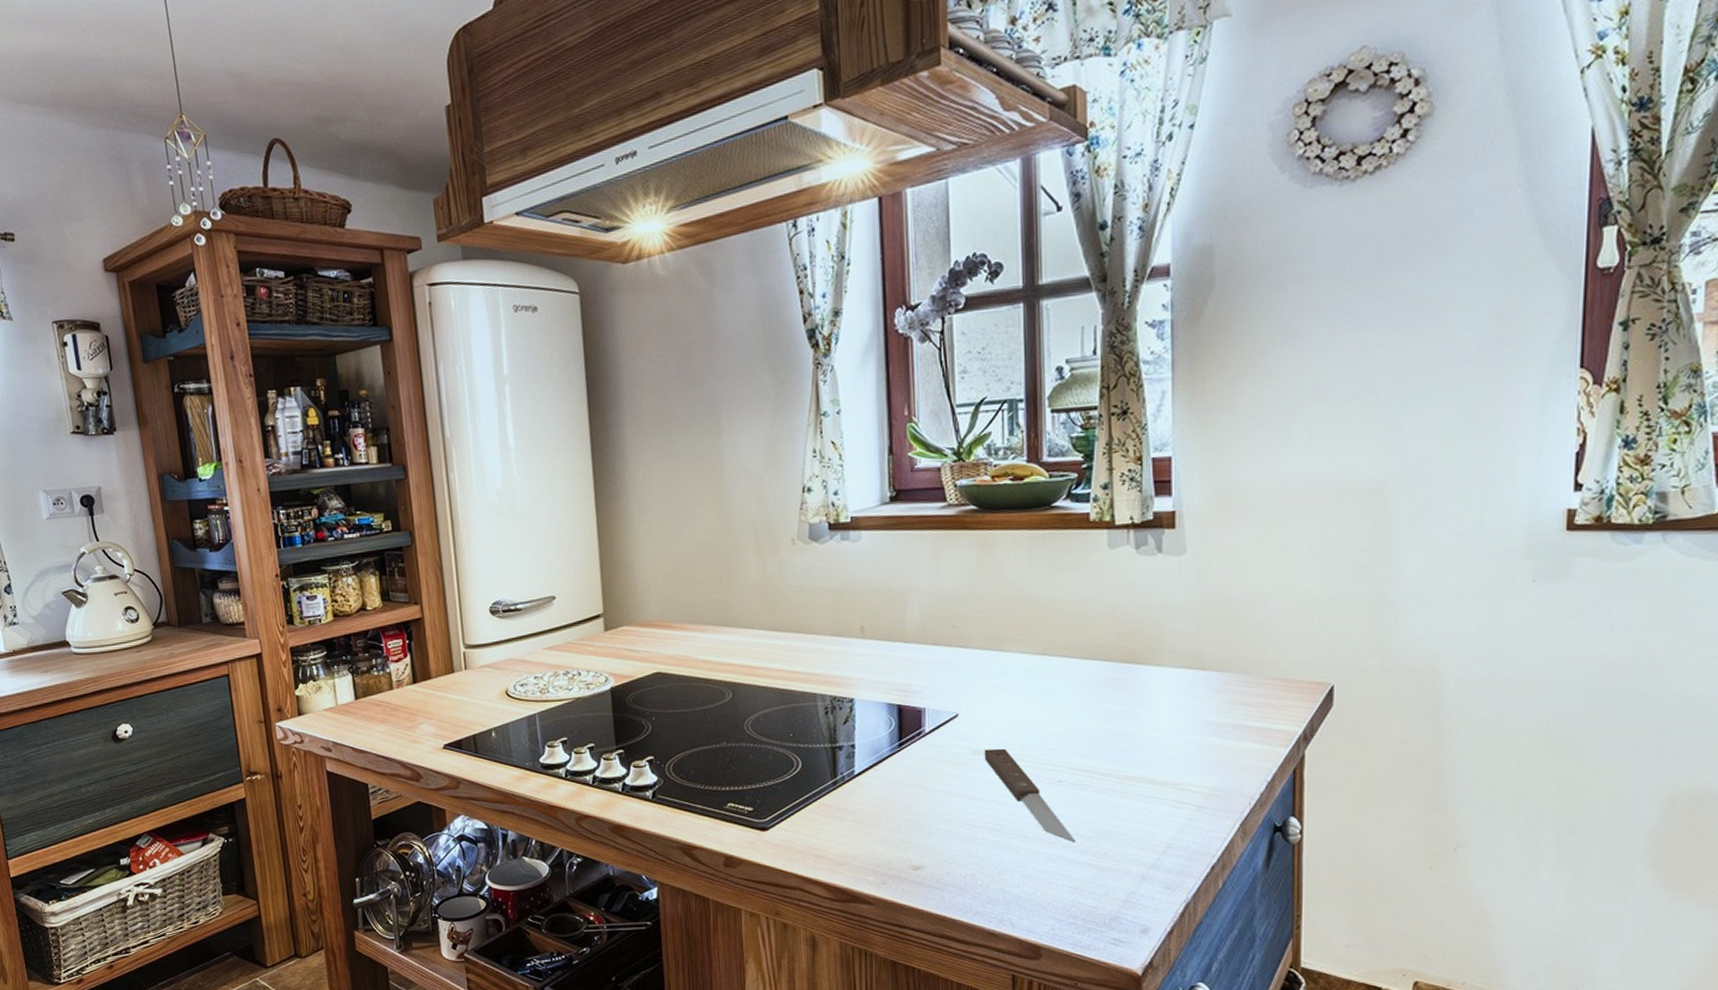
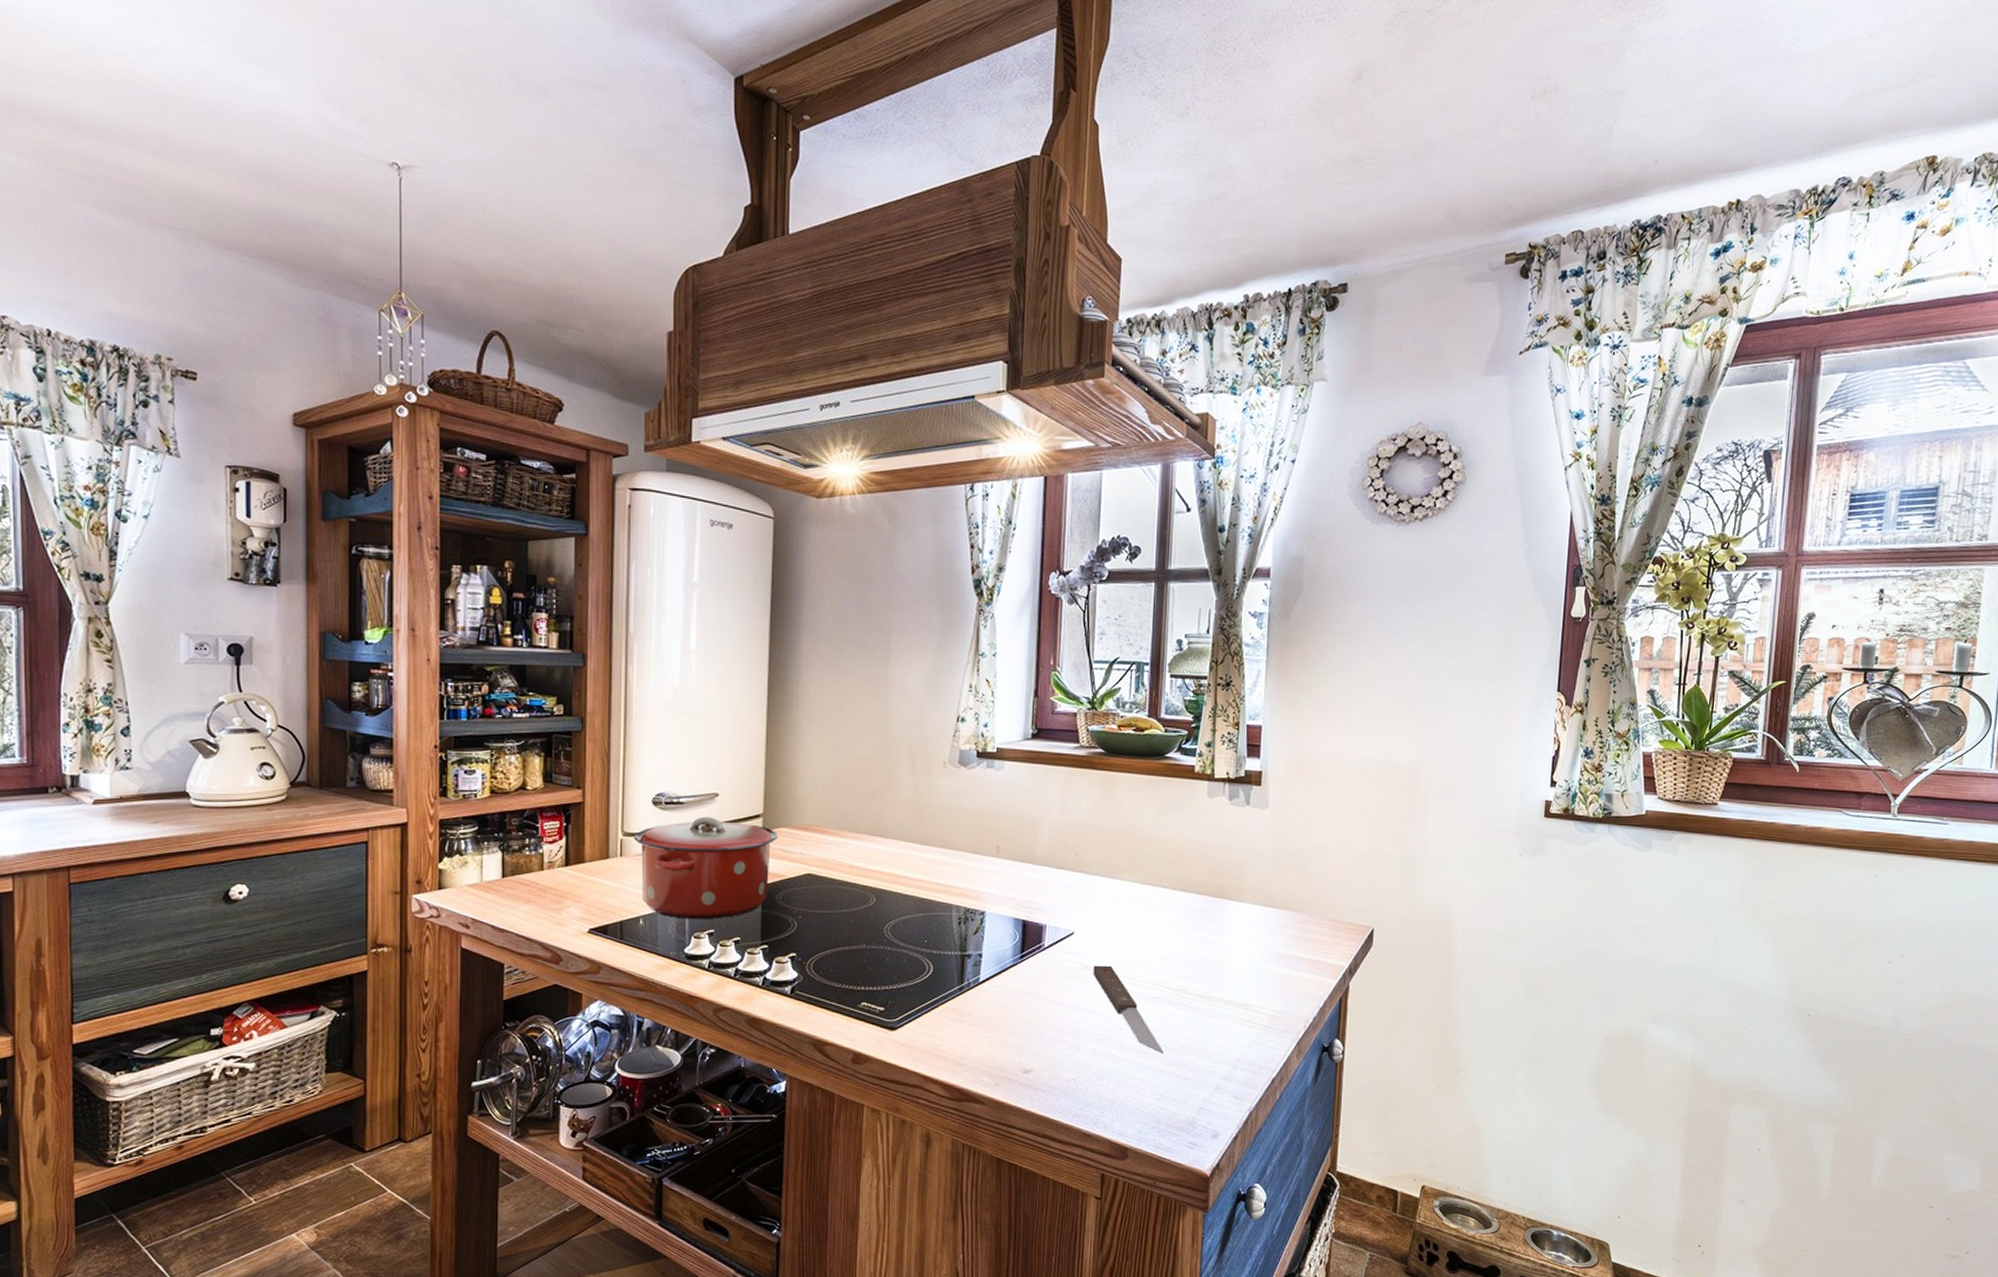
casserole: none [475,621,622,729] -> present [633,816,778,920]

